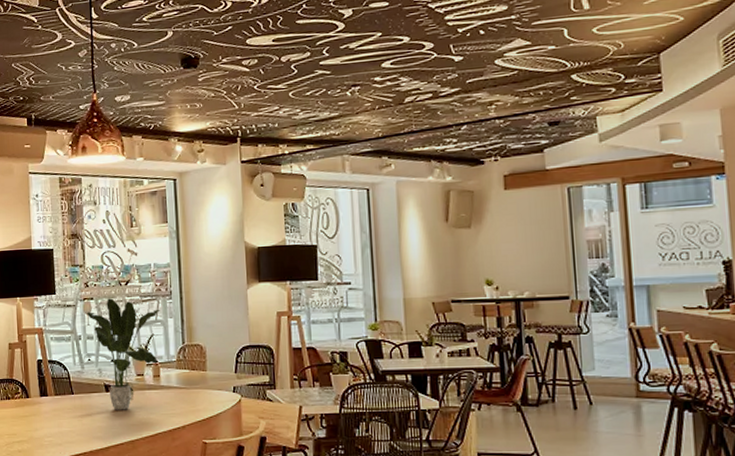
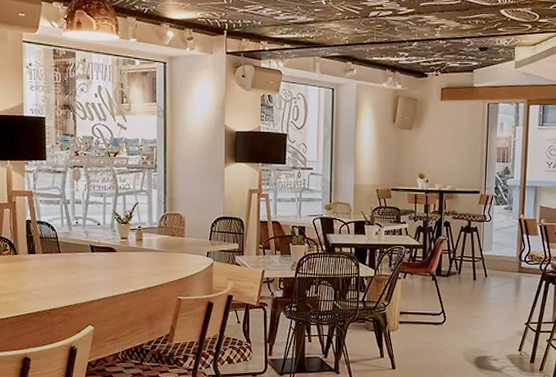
potted plant: present [86,298,160,410] -> none [76,167,145,269]

